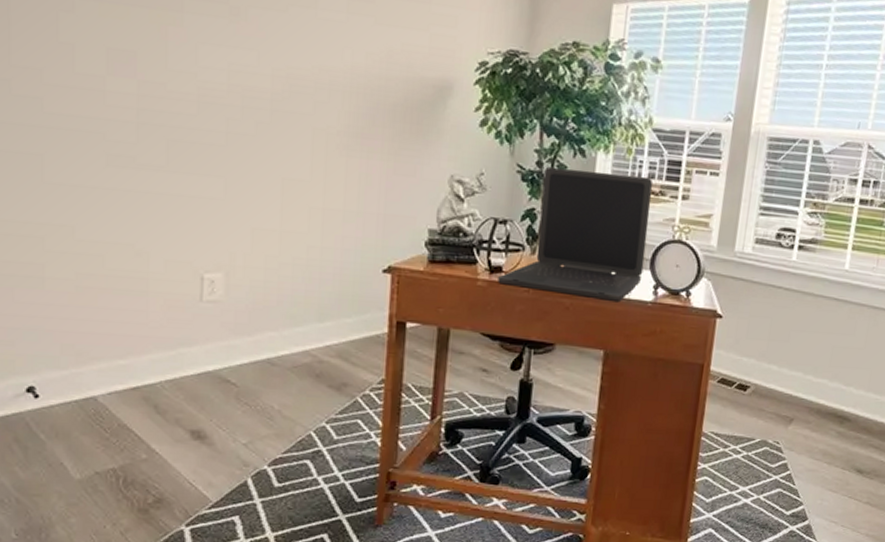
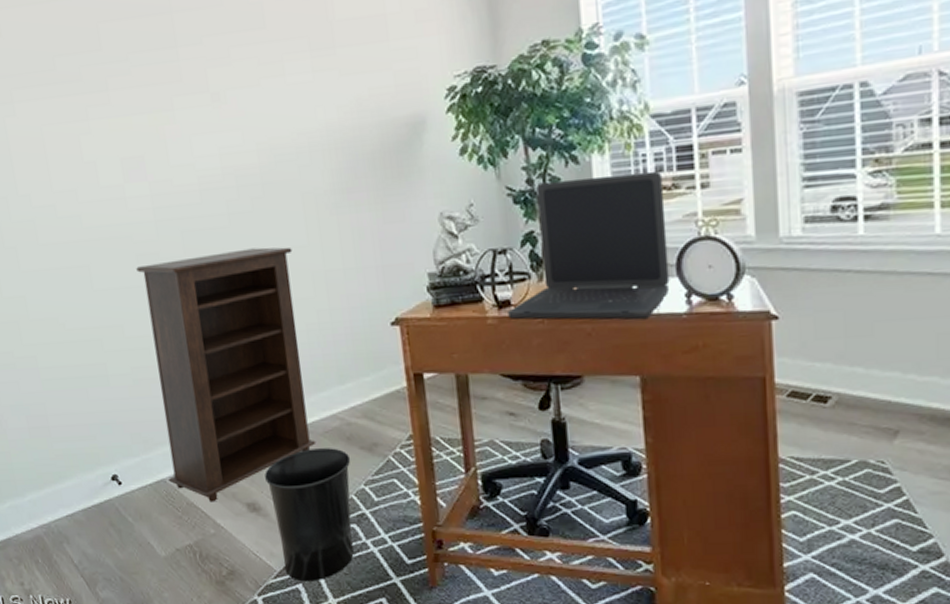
bookshelf: none [99,166,292,426] -> present [136,247,317,503]
waste bin: none [217,382,316,514] -> present [264,448,354,582]

